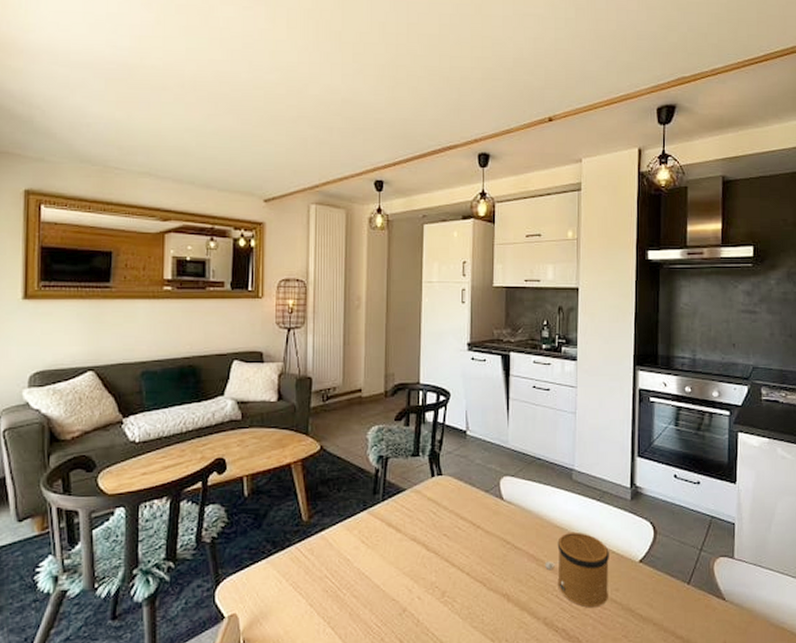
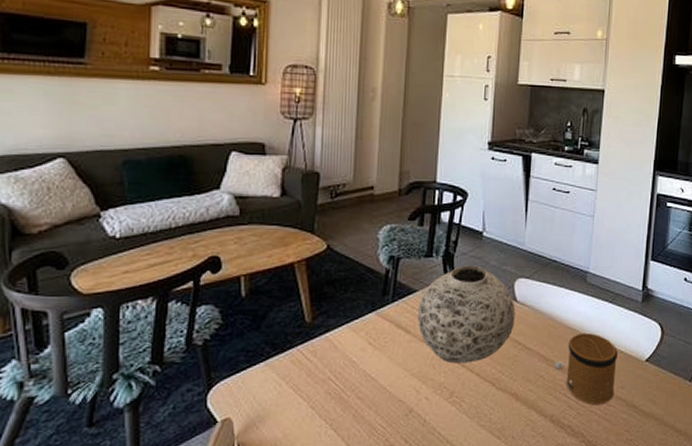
vase: none [407,464,502,563] -> present [417,265,515,364]

